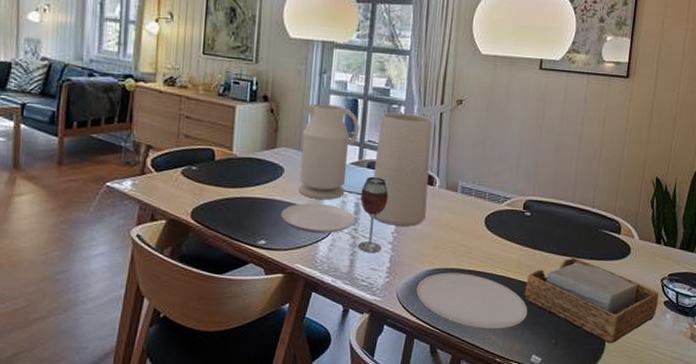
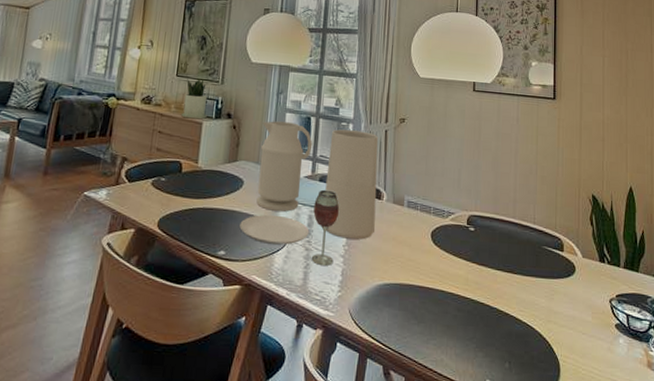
planter: none [210,57,240,103] -> present [180,79,208,120]
plate: present [416,272,528,330] -> none [368,288,479,351]
napkin holder: present [524,257,659,344] -> none [473,274,609,370]

